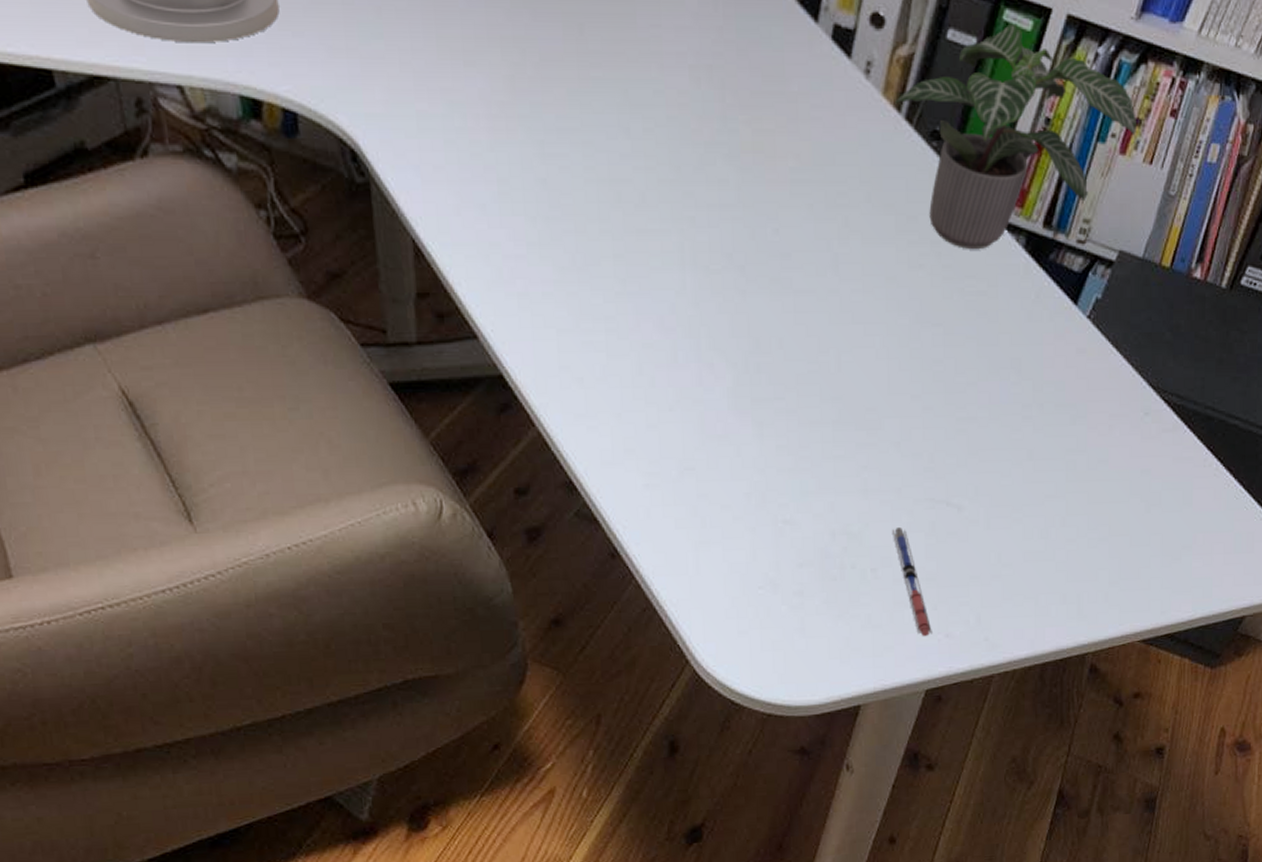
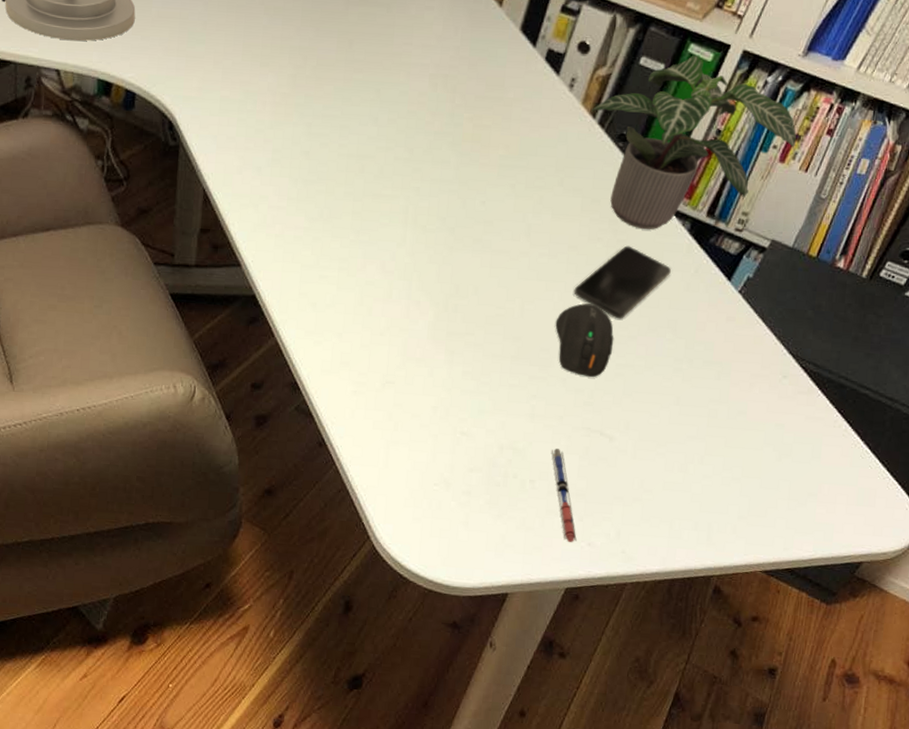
computer mouse: none [880,347,951,437] -> present [555,303,614,377]
smartphone: none [898,271,1008,363] -> present [574,245,671,319]

